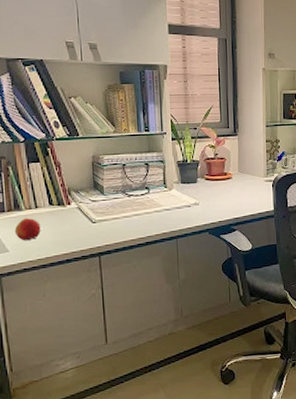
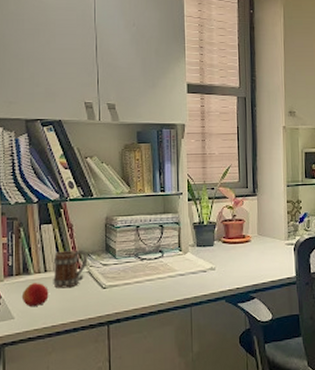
mug: none [43,186,77,223] -> present [53,249,88,289]

